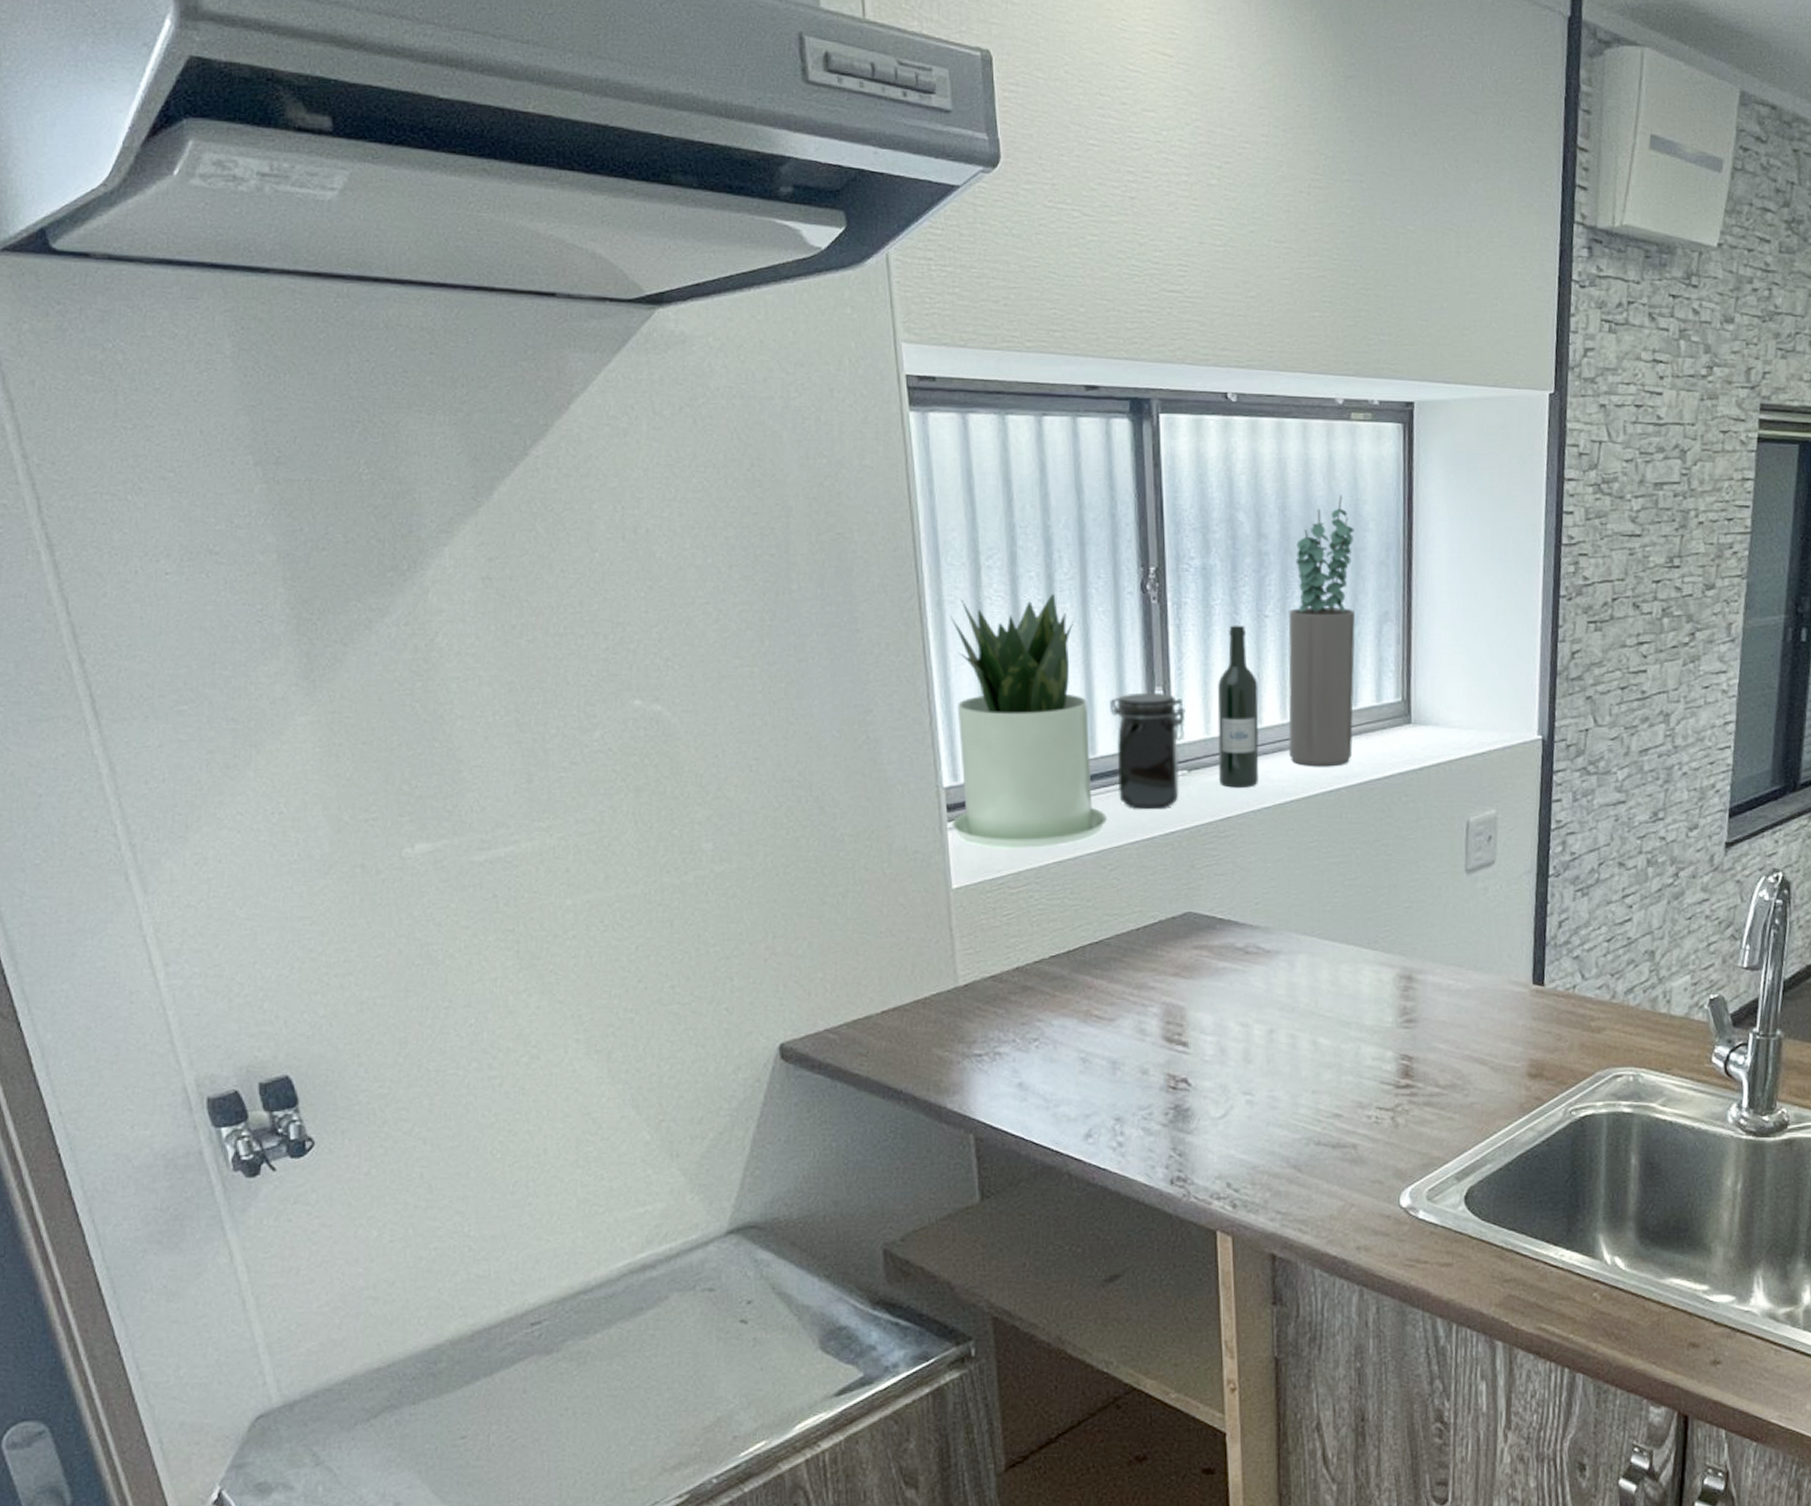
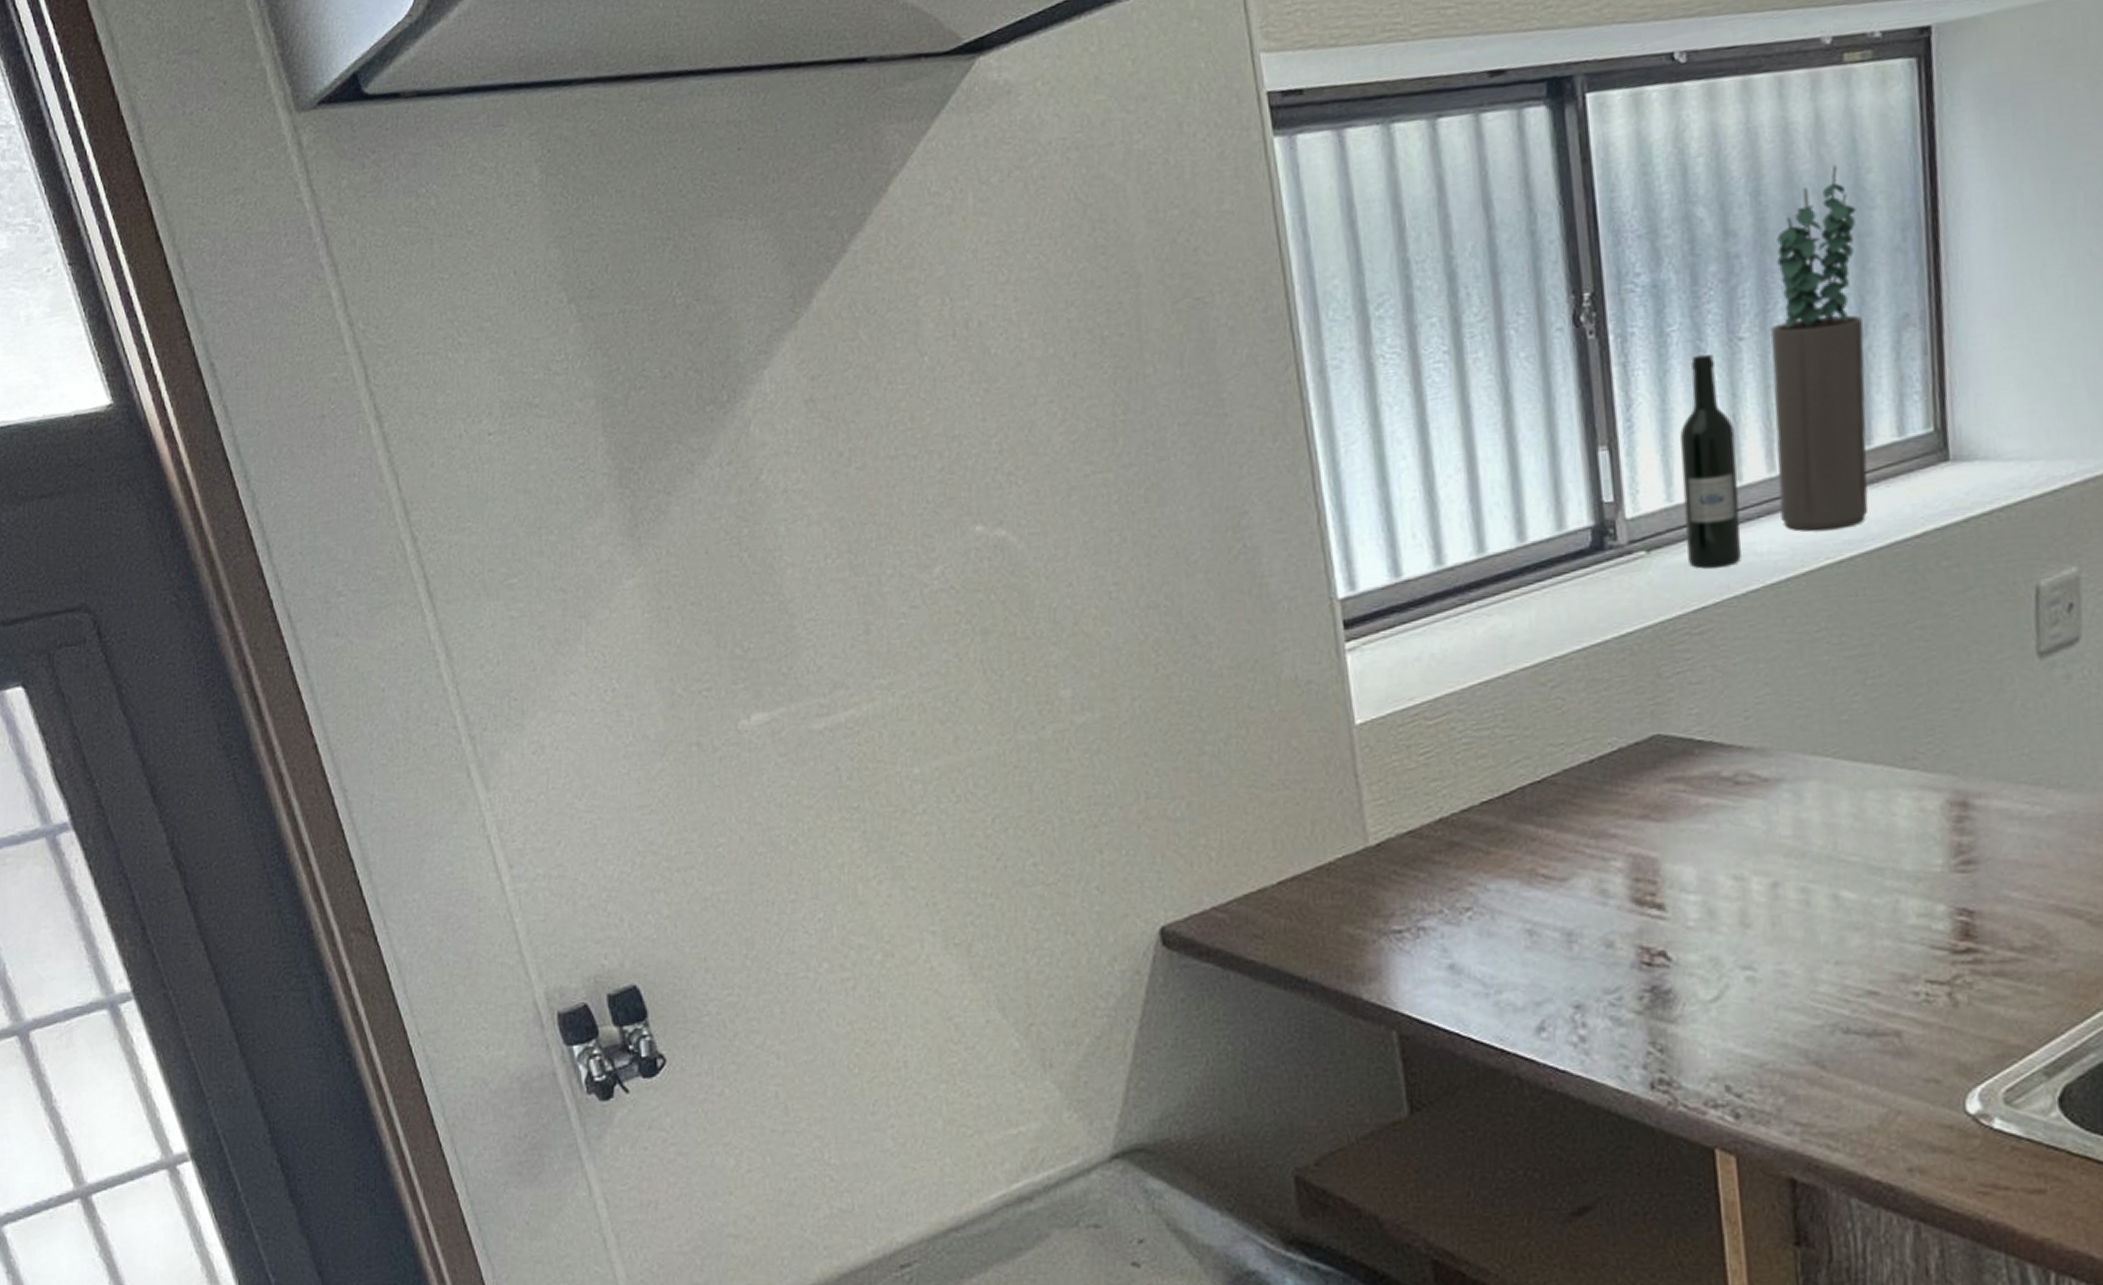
planter: present [950,594,1107,849] -> none [1335,342,1544,669]
jar: present [1109,692,1186,809] -> none [1539,453,1640,606]

